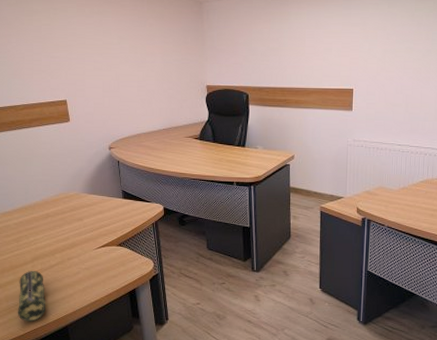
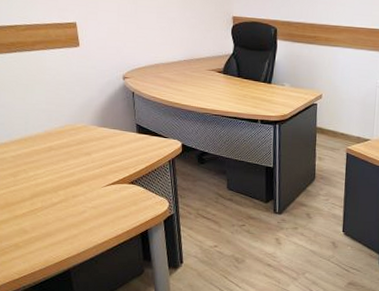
pencil case: present [17,270,46,321] -> none [12,208,46,264]

